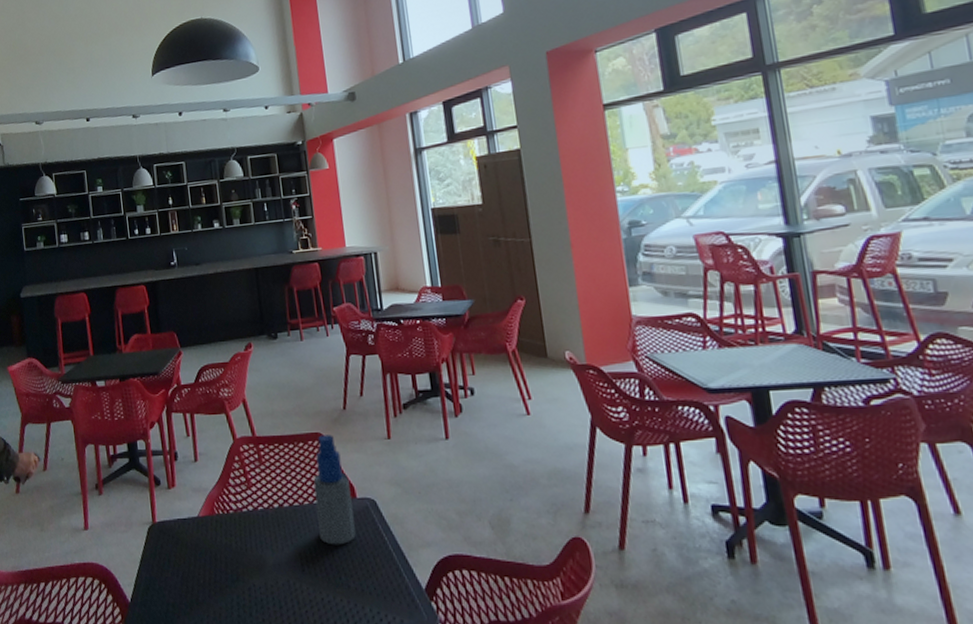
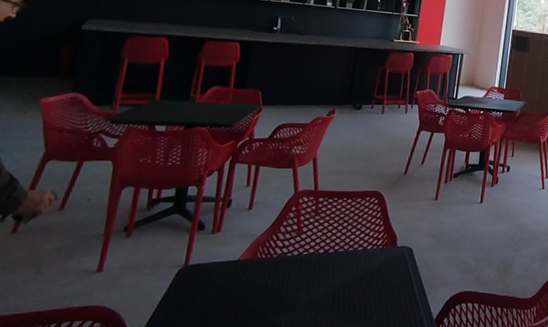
spray bottle: present [313,435,356,545] -> none [356,193,395,285]

